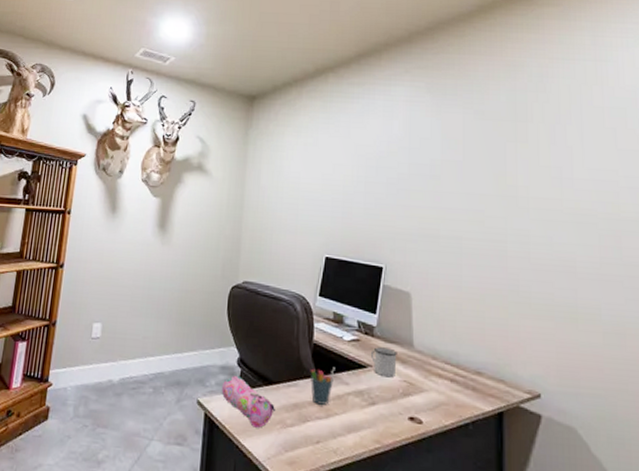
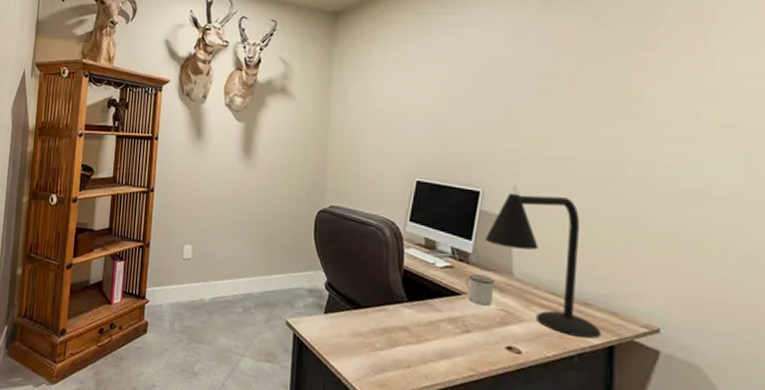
pencil case: present [221,376,275,428] -> none [309,299,364,350]
pen holder: present [310,367,335,405] -> none [400,293,427,331]
desk lamp: none [388,259,492,406] -> present [485,182,601,339]

